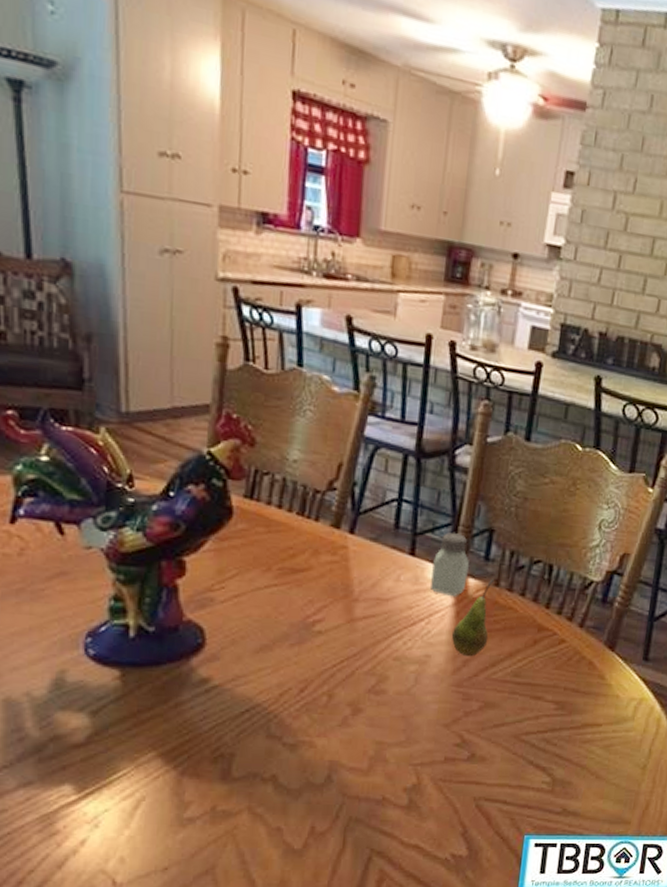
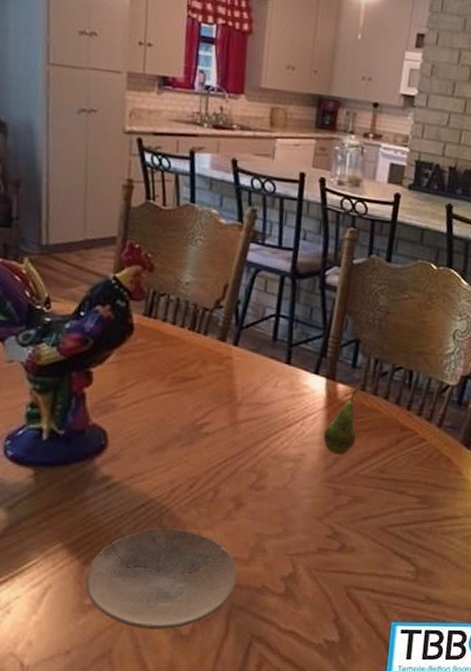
plate: none [183,735,356,845] -> present [85,528,238,631]
saltshaker: present [429,533,469,596] -> none [303,343,338,400]

